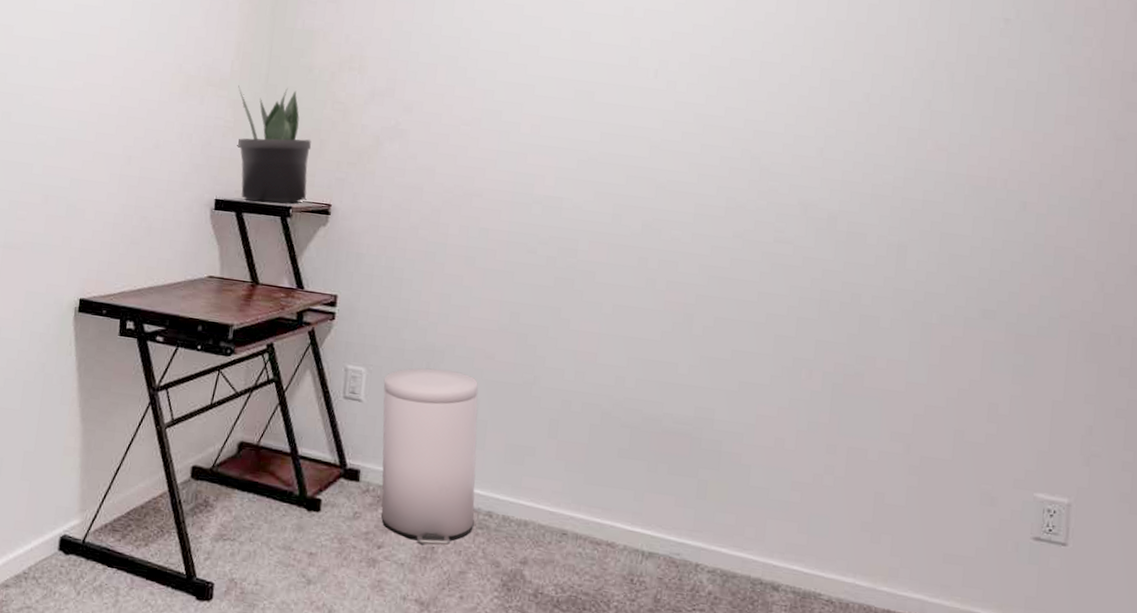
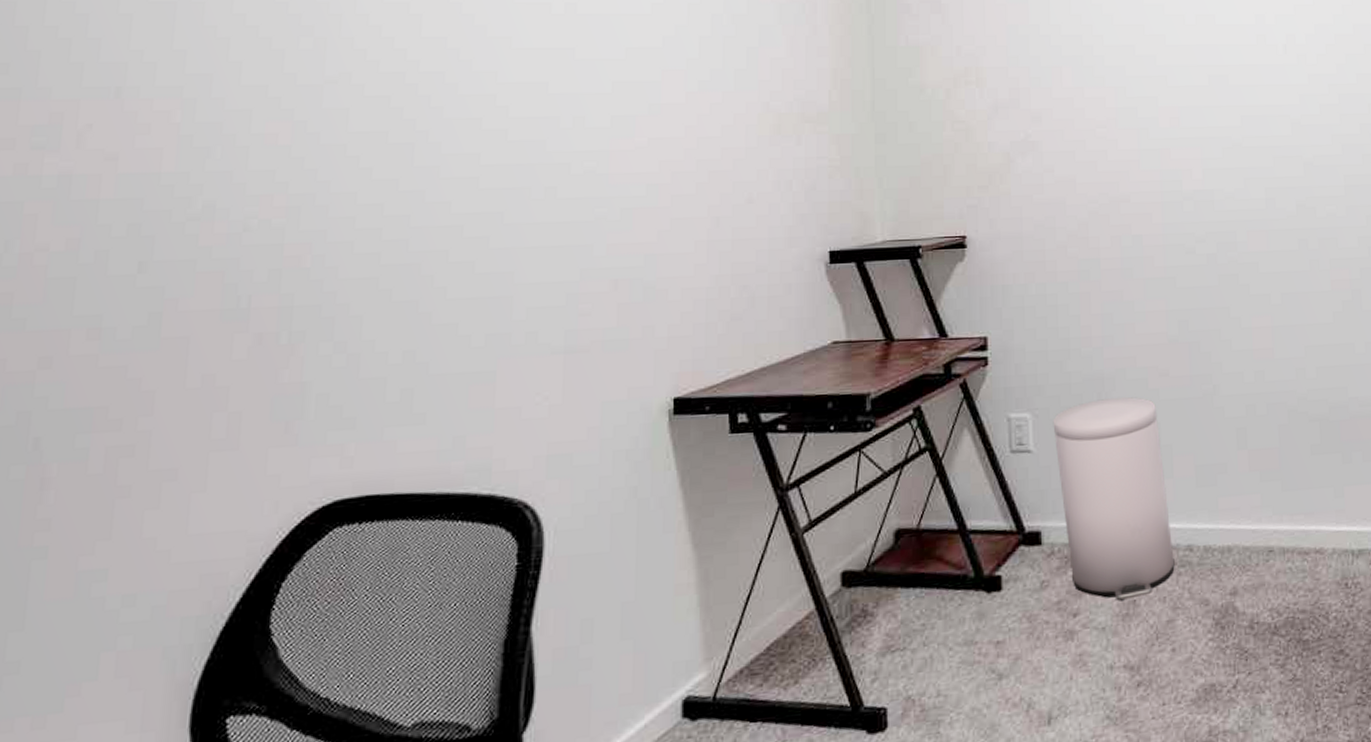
planter: present [238,85,311,204] -> none [840,114,936,248]

